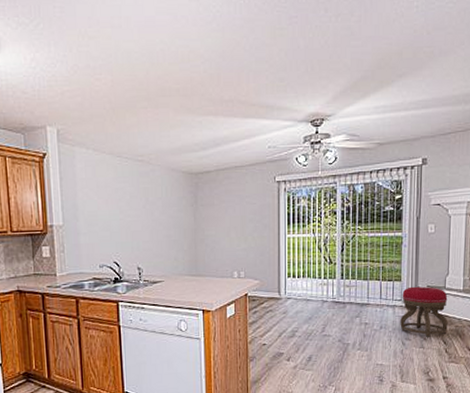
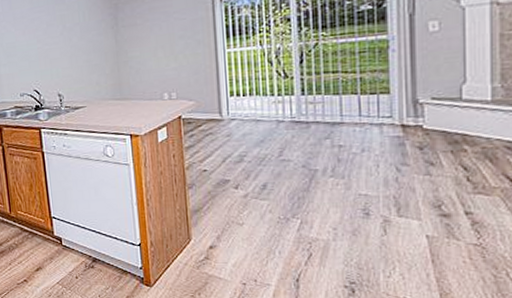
stool: present [400,286,448,337] -> none [391,98,469,162]

